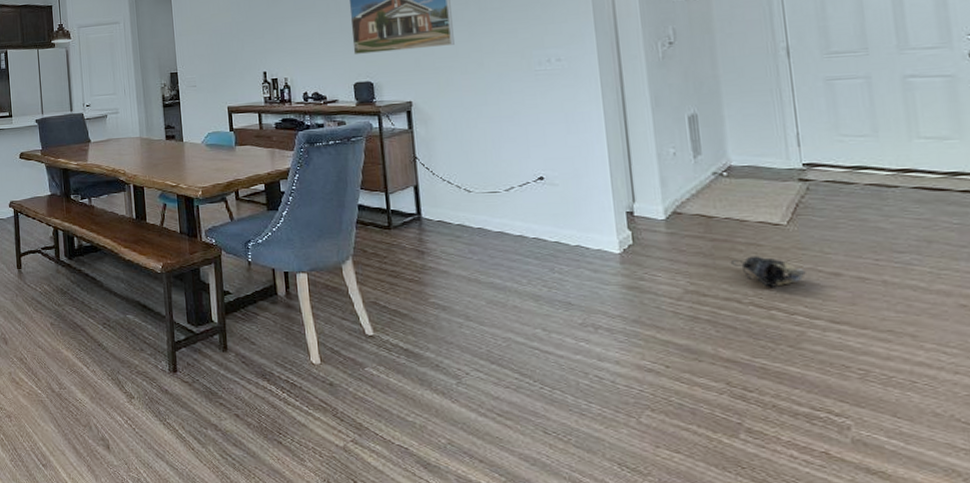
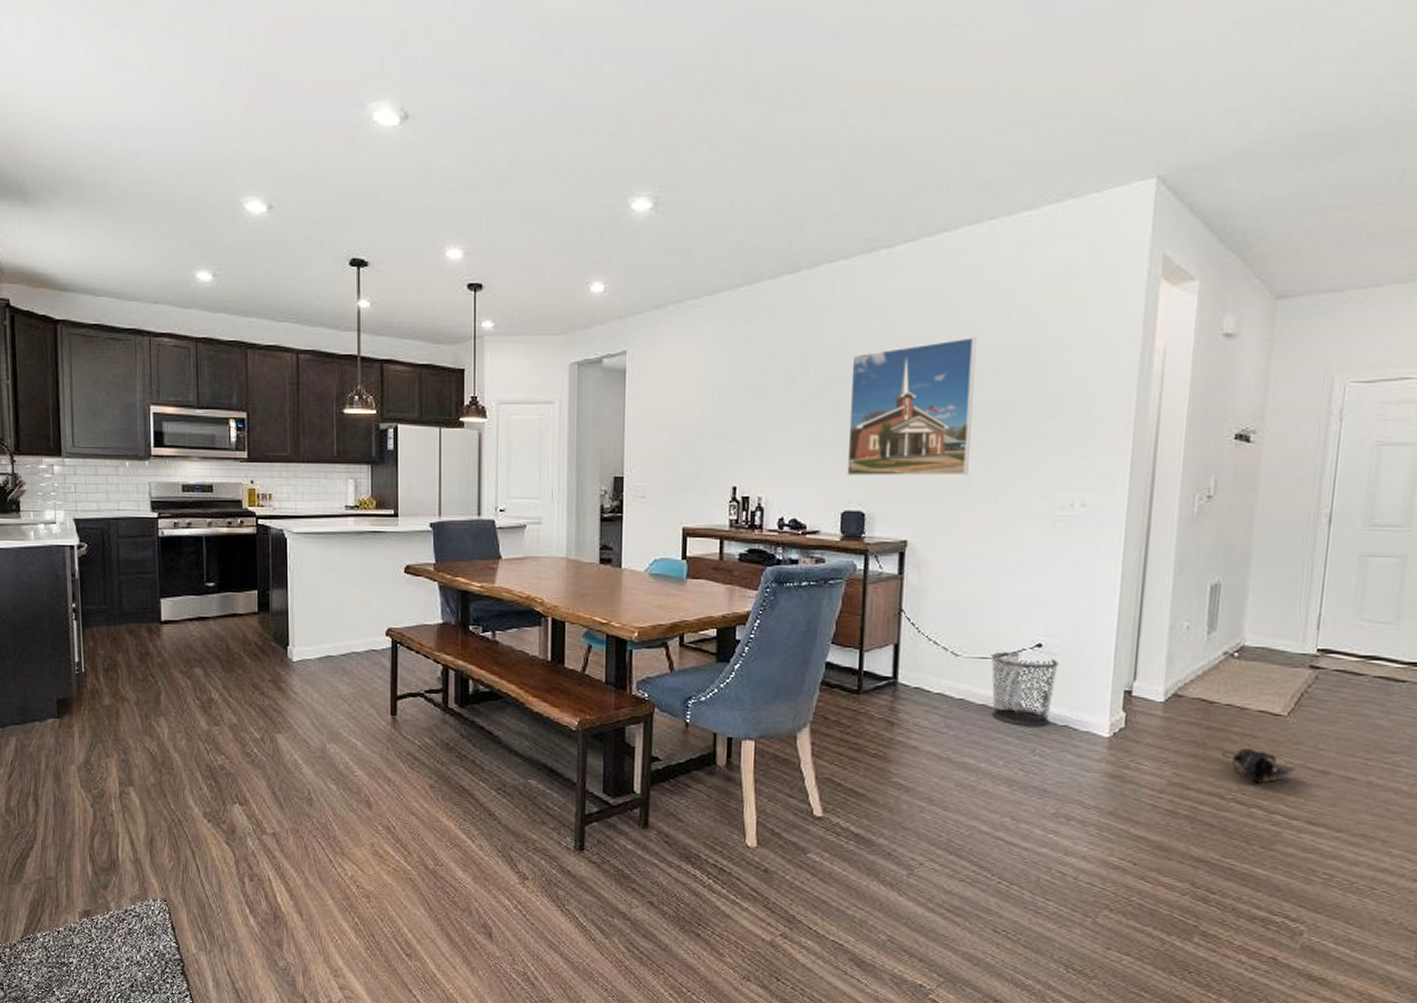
waste bin: none [499,185,562,248] -> present [991,651,1059,727]

